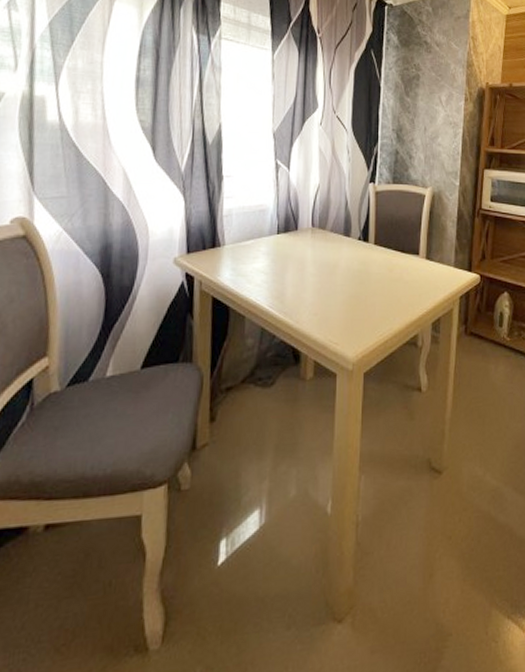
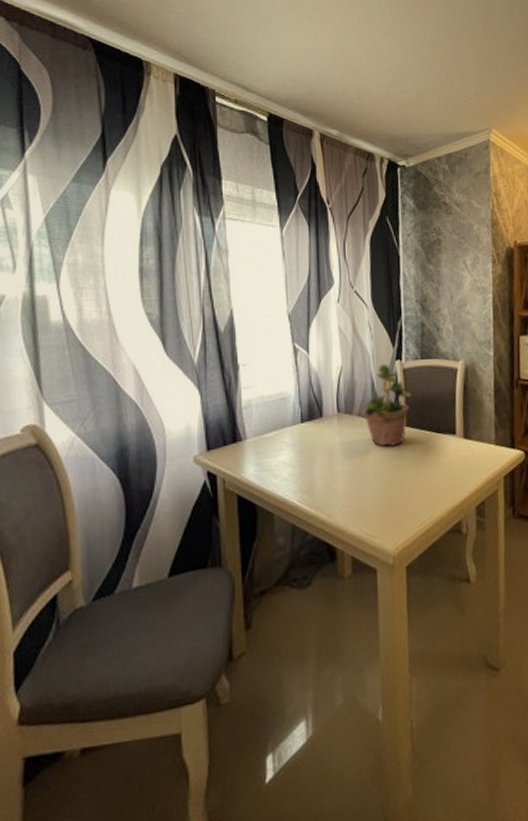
potted plant: none [335,183,382,263] -> present [362,361,413,448]

